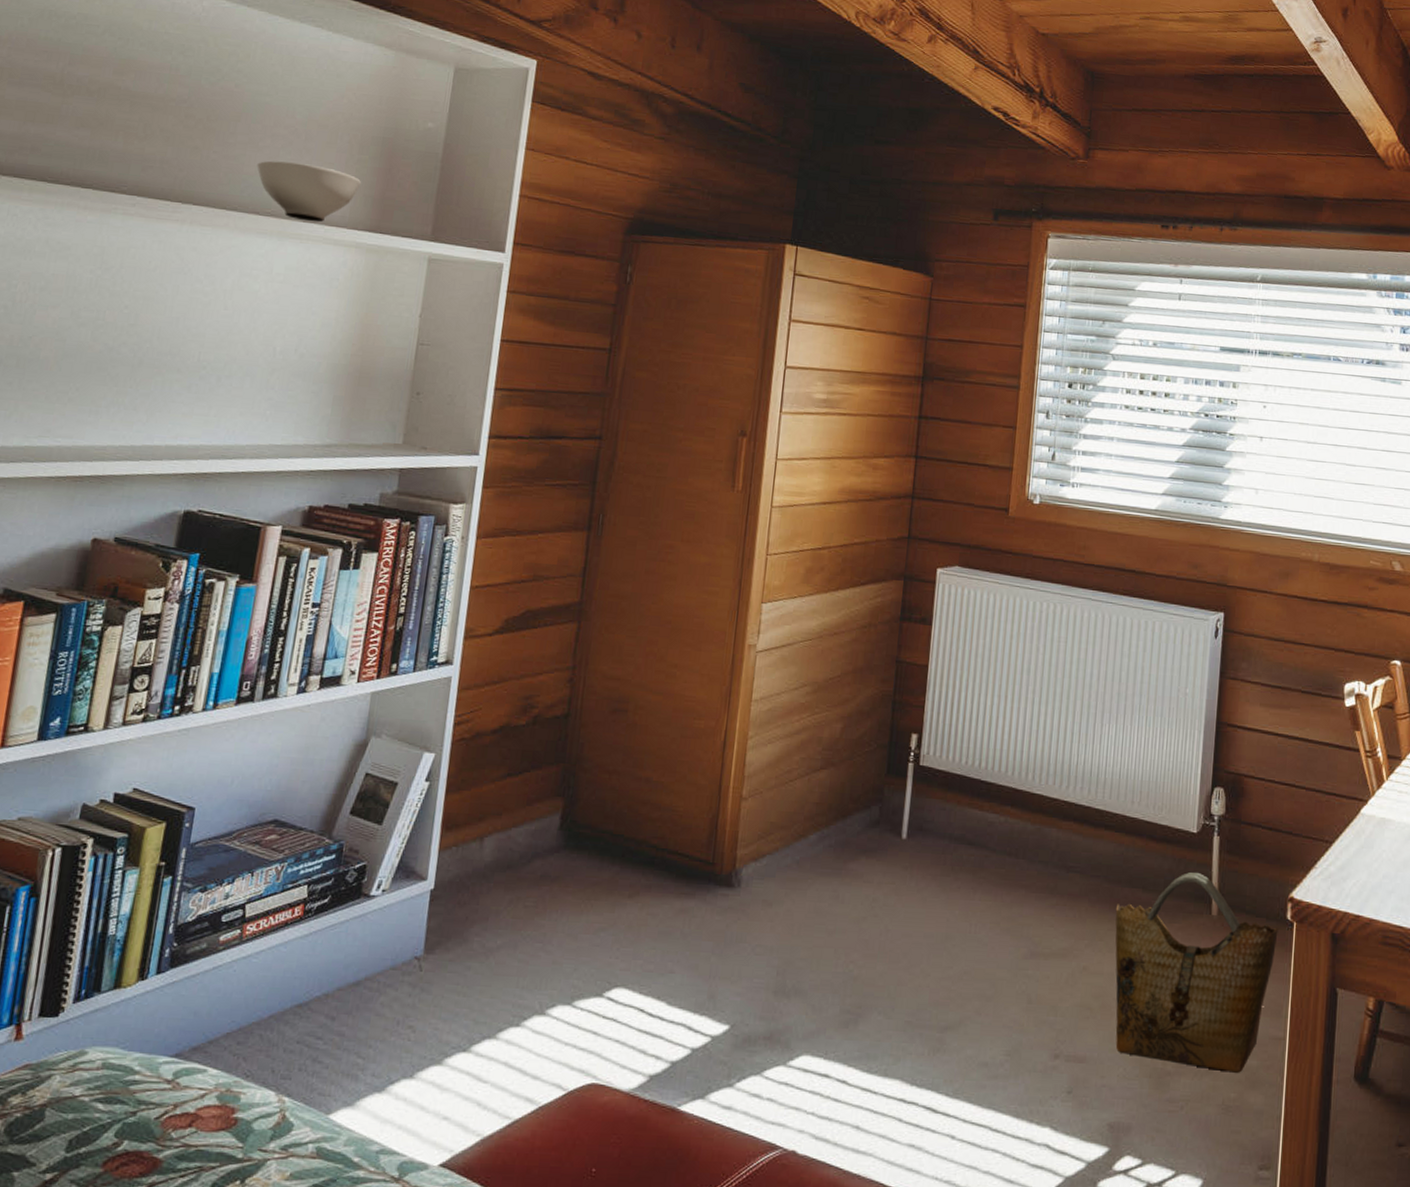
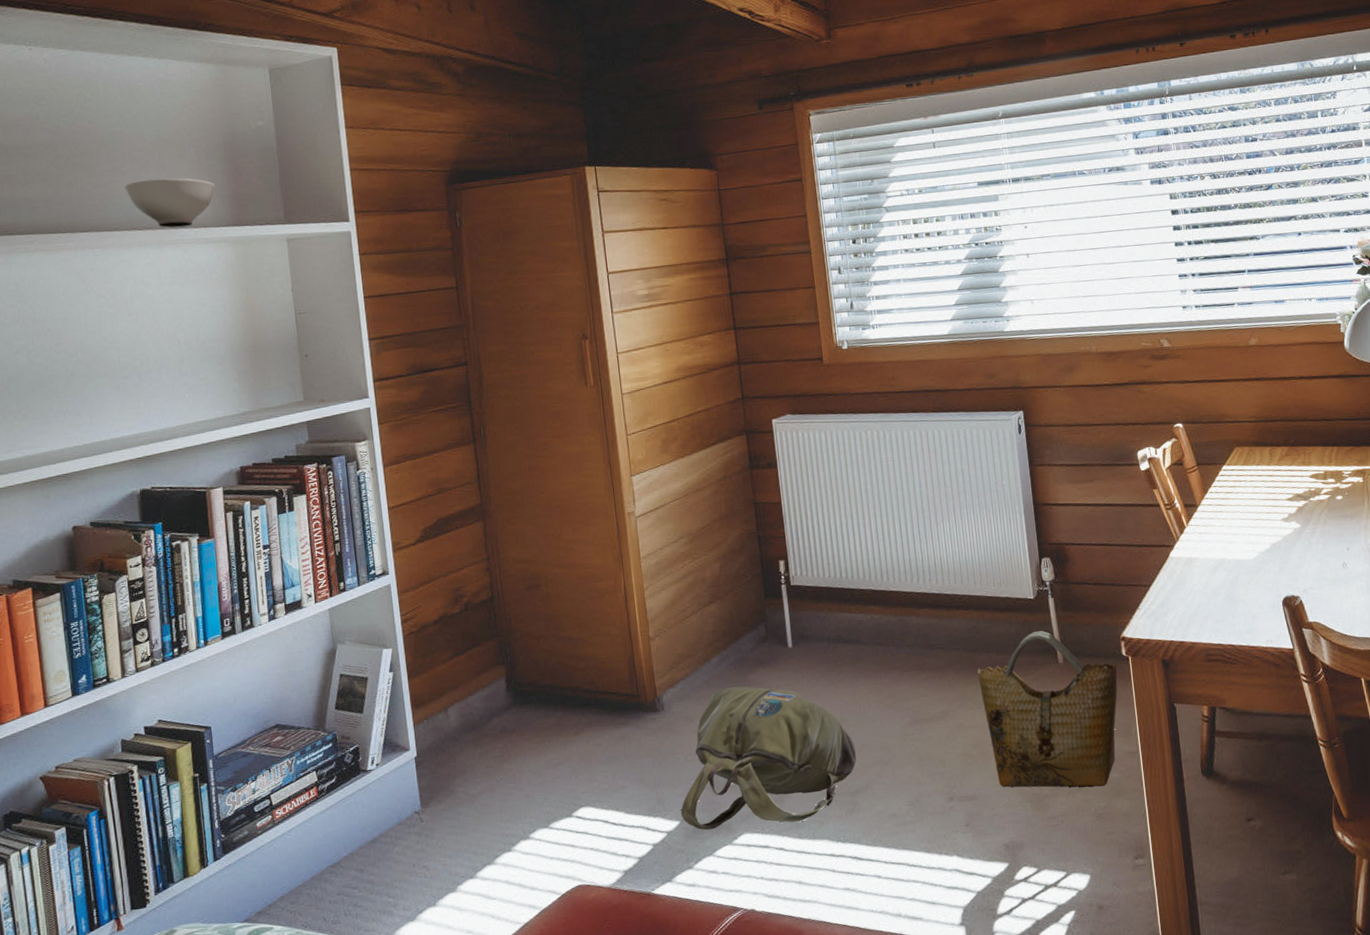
backpack: none [732,873,957,1052] -> present [680,686,857,831]

